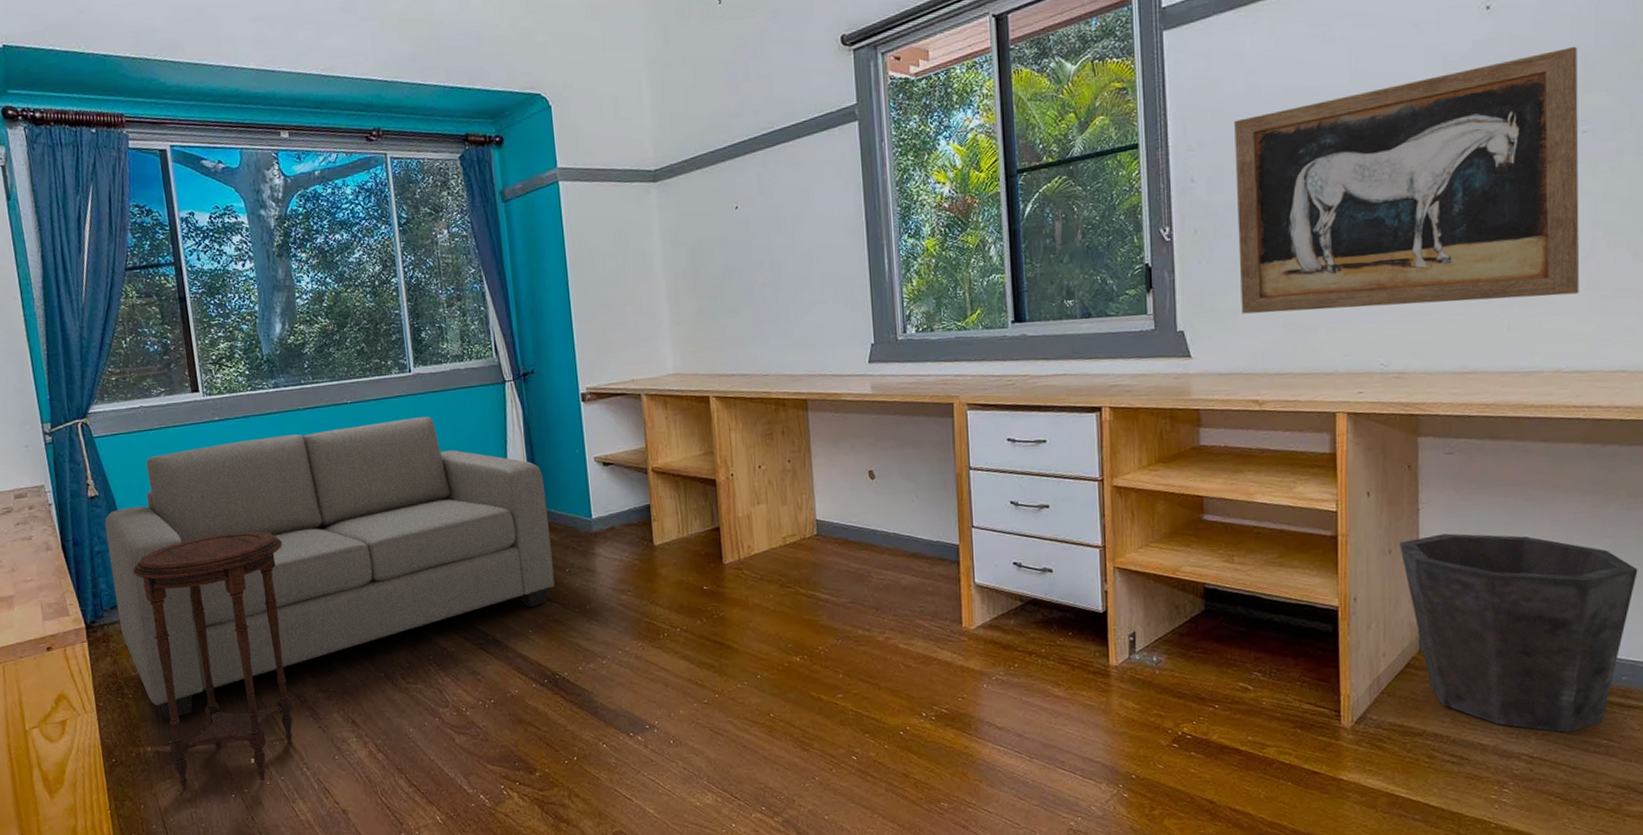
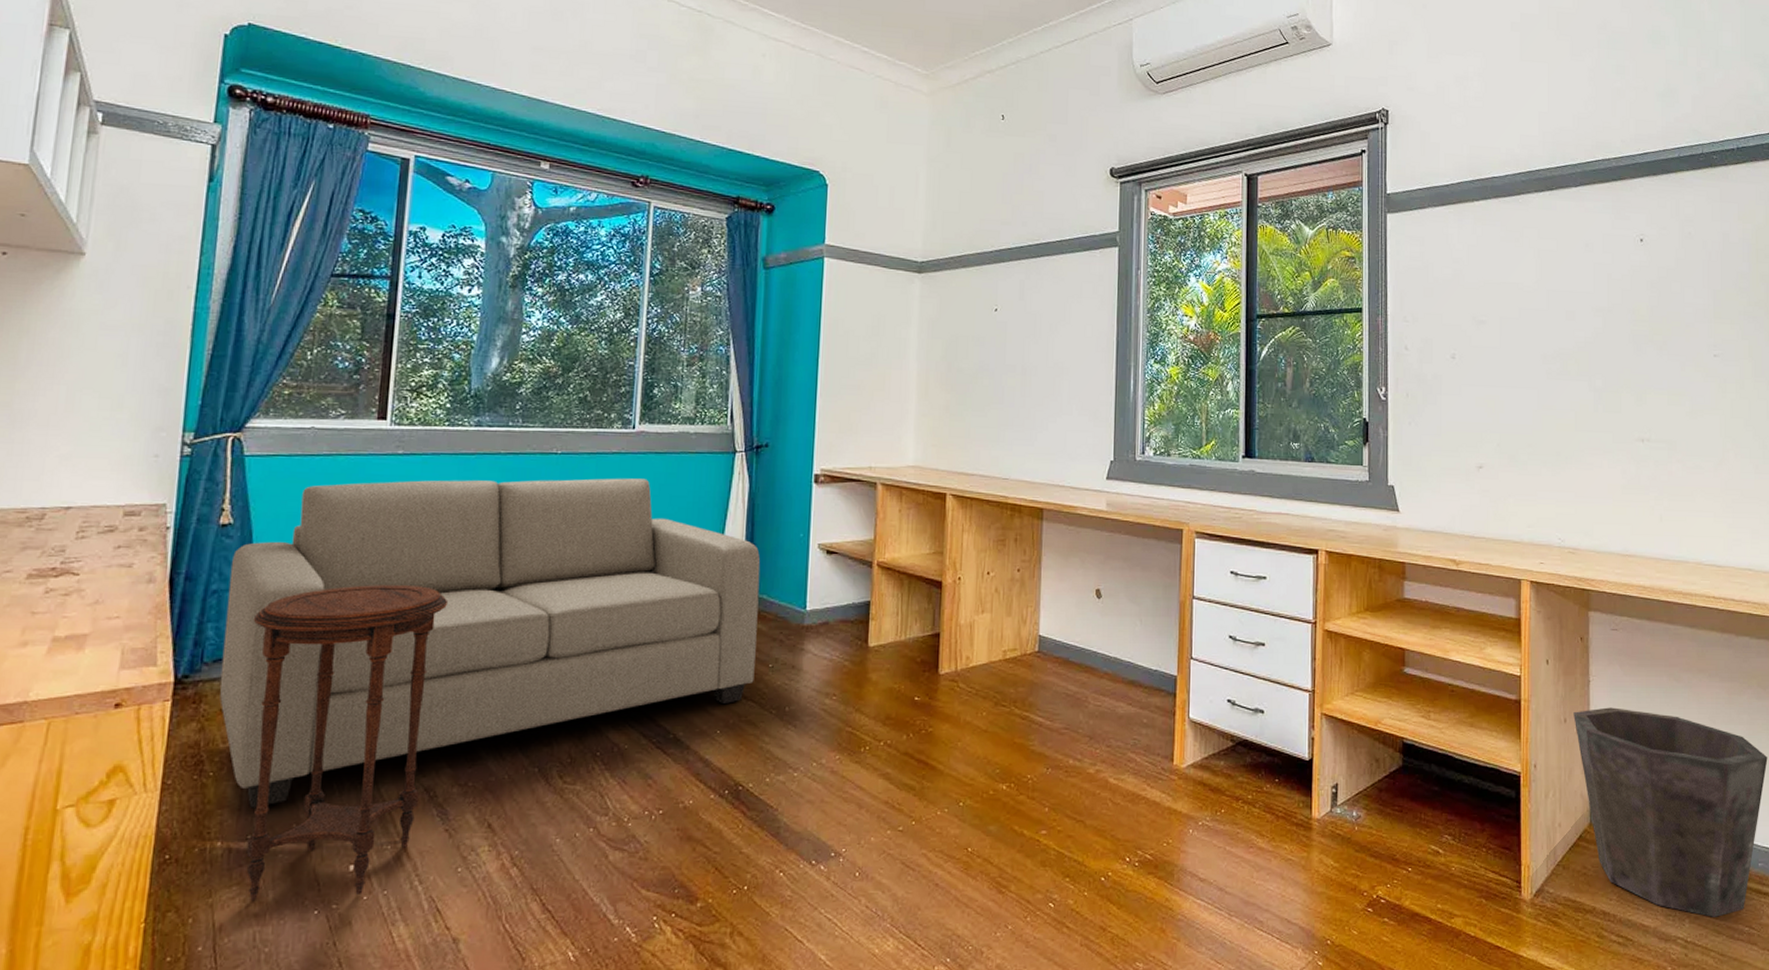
wall art: present [1234,47,1580,314] -> none [1442,283,1715,495]

